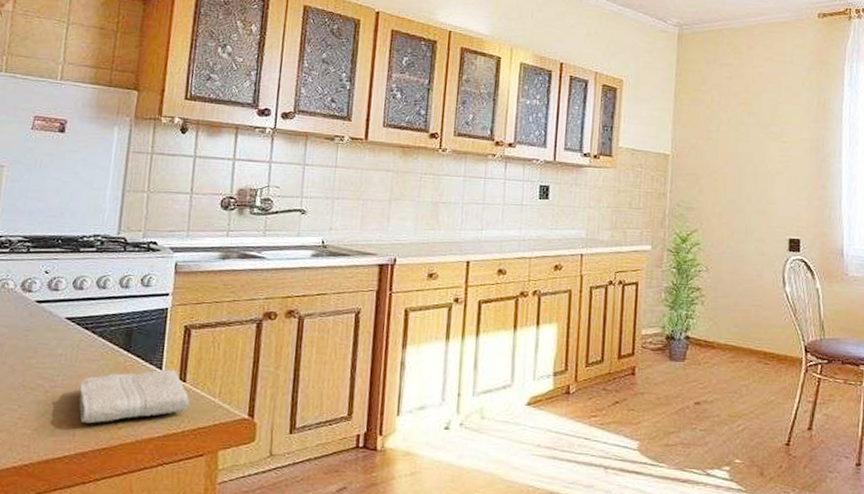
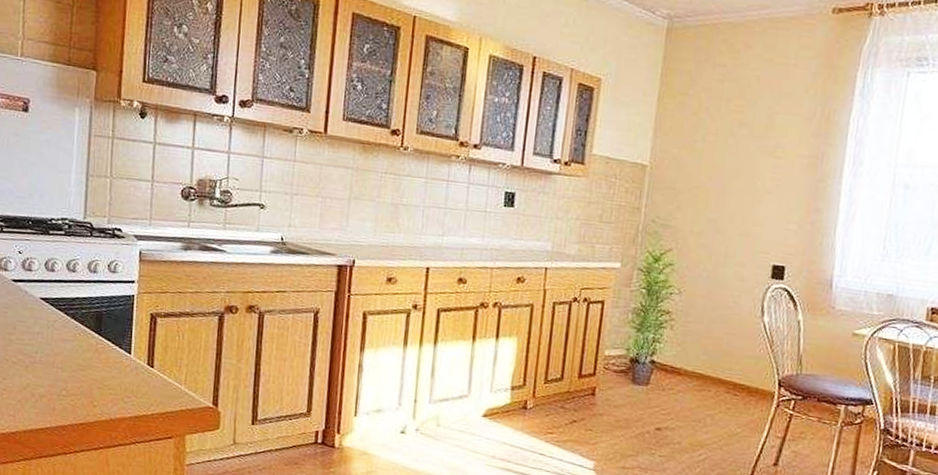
washcloth: present [79,369,190,424] -> none [56,354,158,400]

